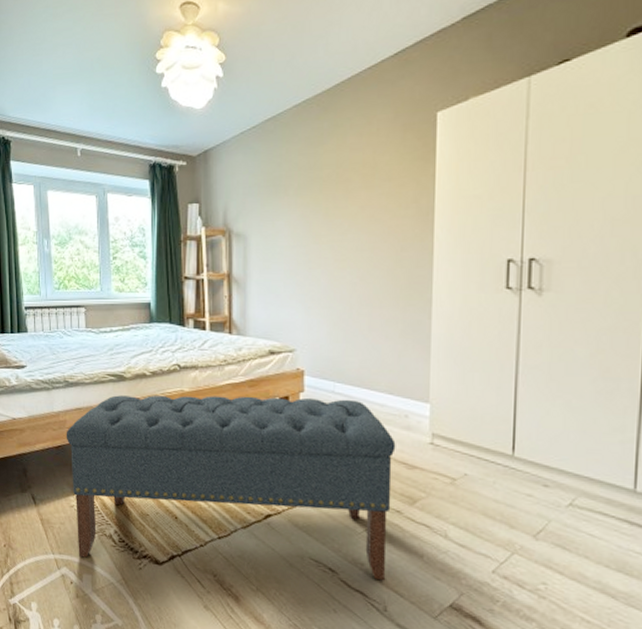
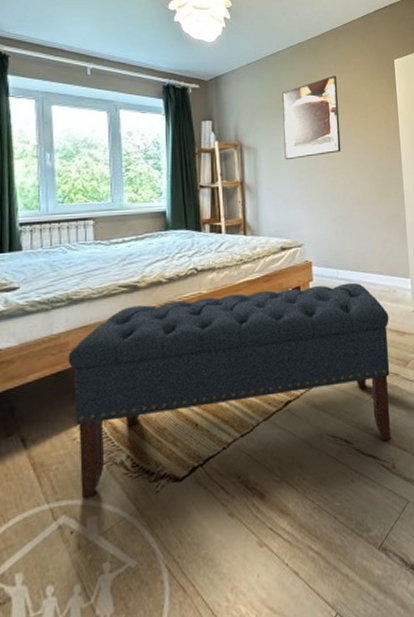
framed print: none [279,140,353,250] -> present [281,75,341,160]

